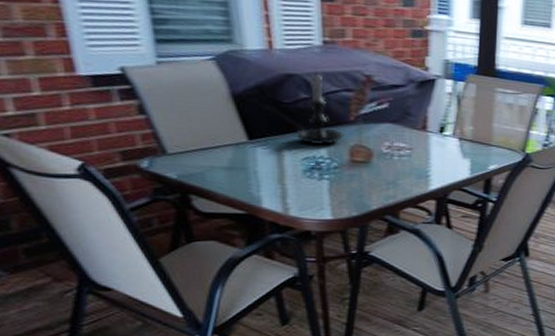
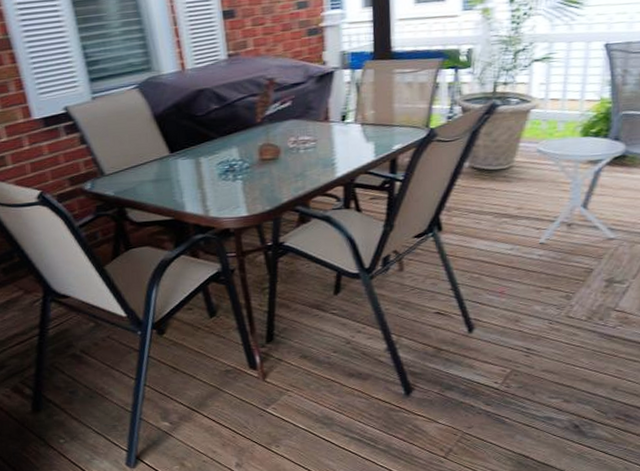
candle holder: present [296,70,346,146] -> none [210,82,254,150]

